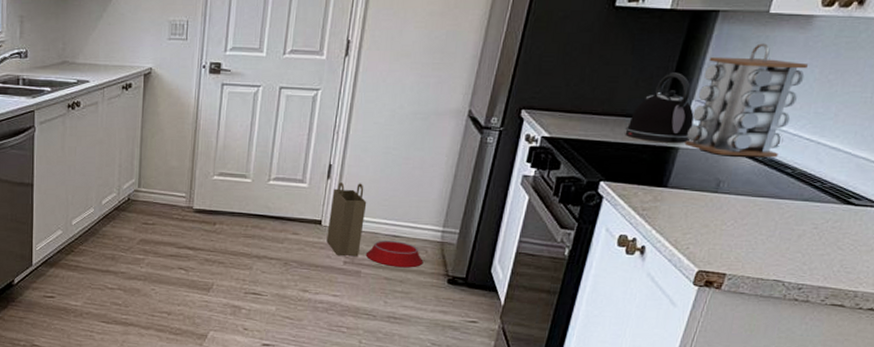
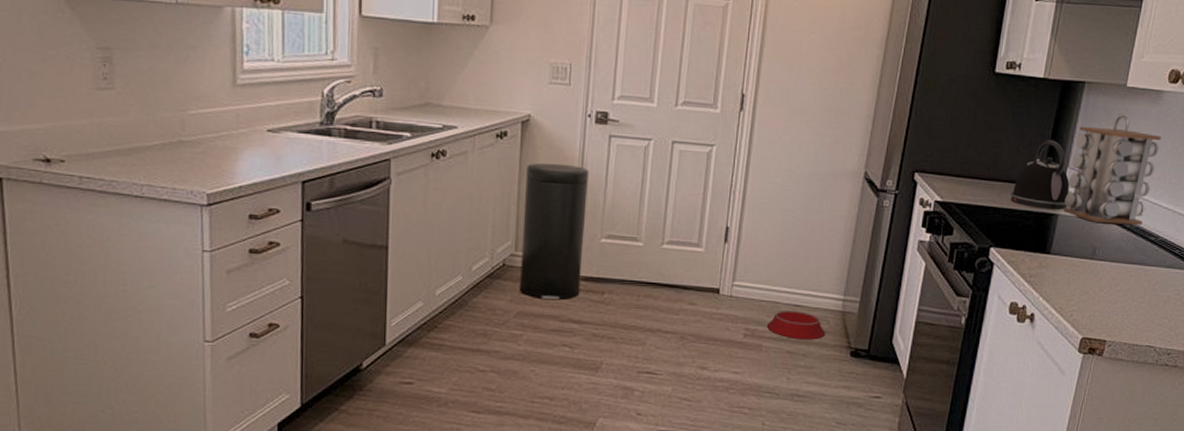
pedal bin: none [141,110,204,230] -> present [519,163,590,301]
shopping bag: present [326,182,367,257] -> none [725,247,766,329]

